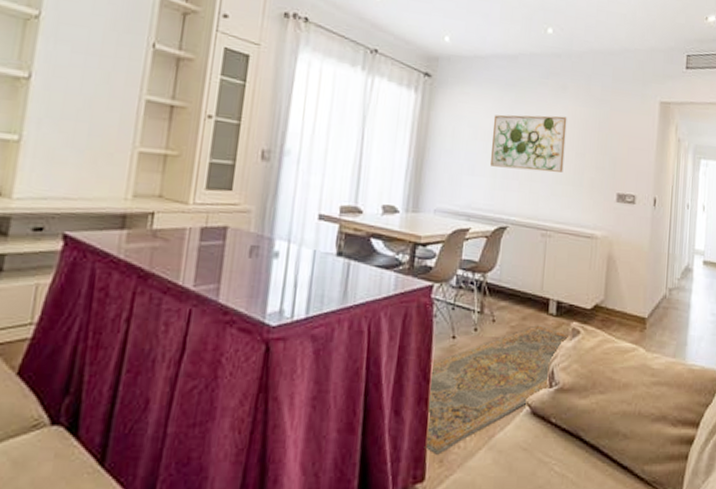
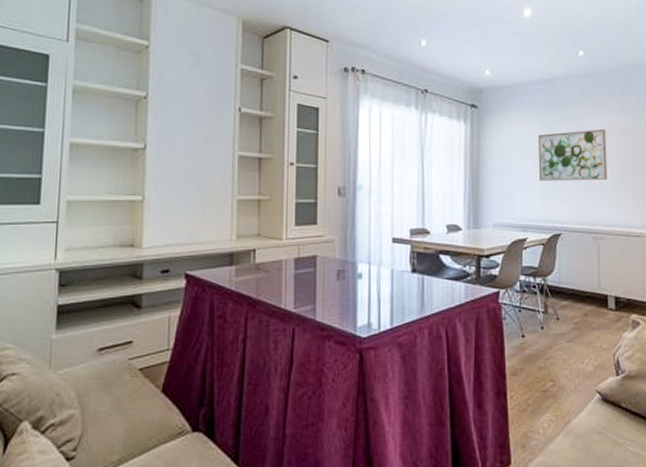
rug: present [424,325,571,455] -> none [504,320,632,441]

